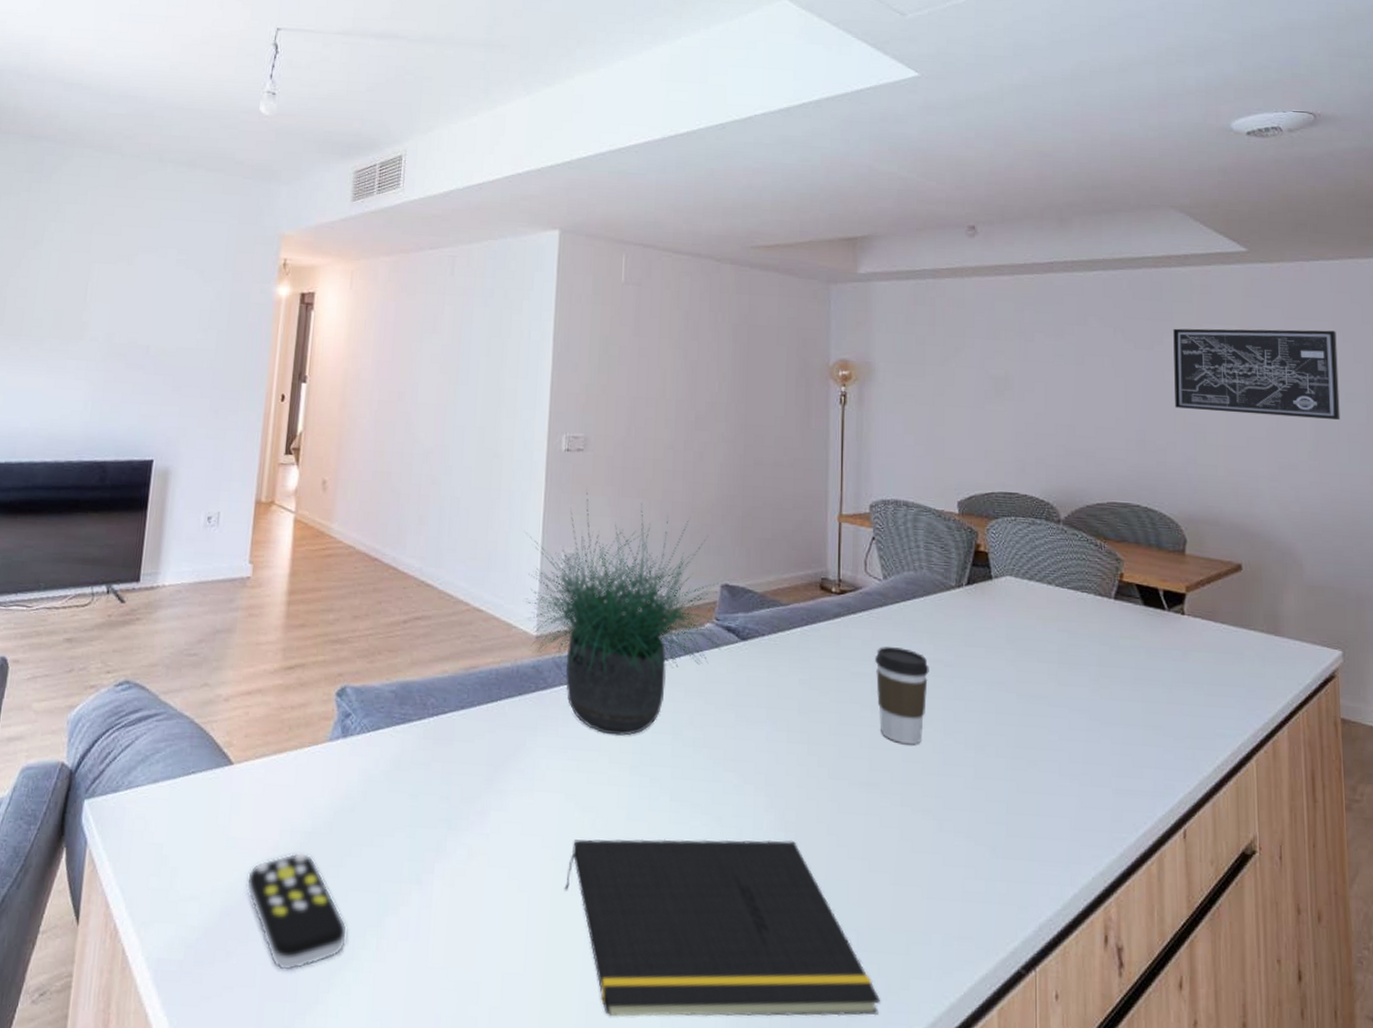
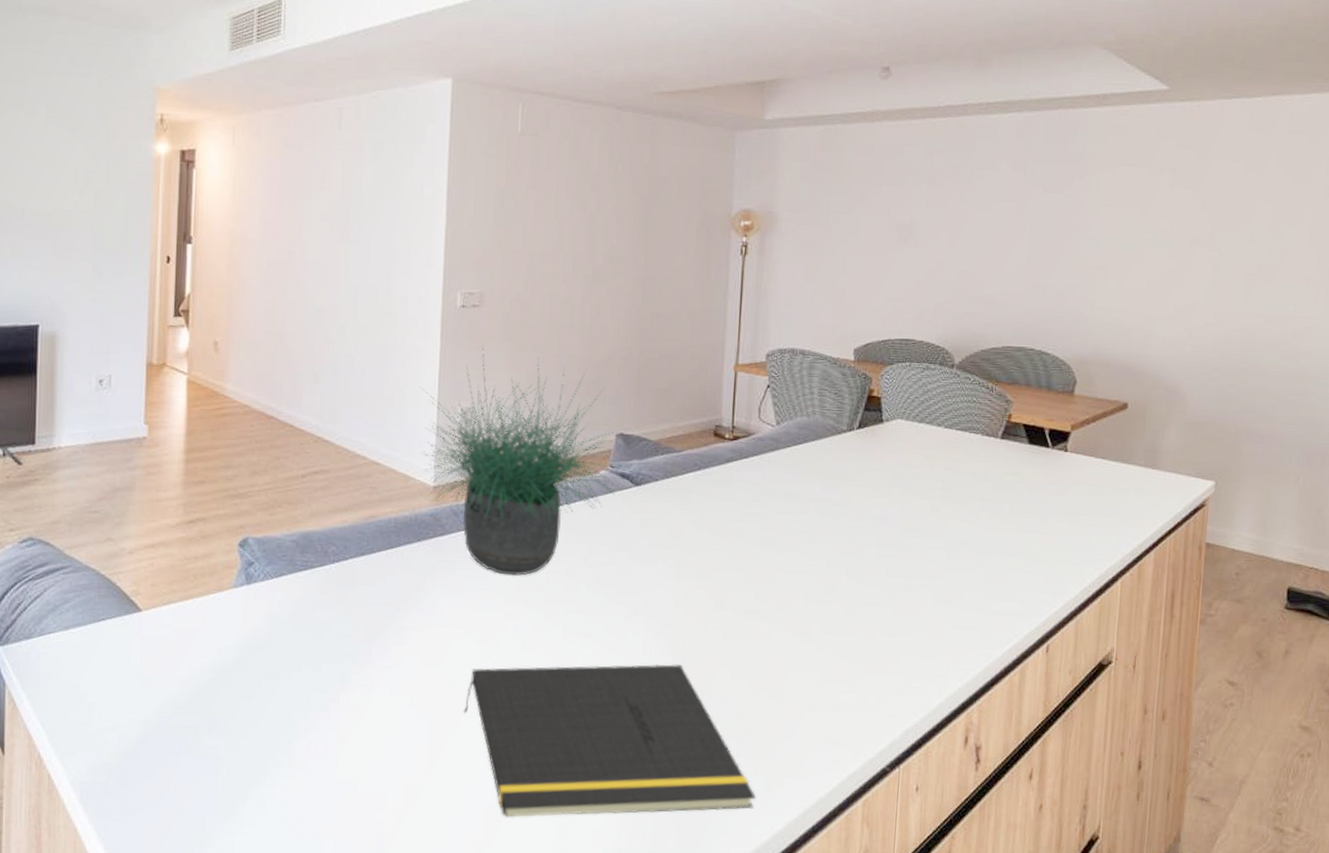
remote control: present [246,852,348,971] -> none [161,687,260,788]
coffee cup: present [875,646,929,745] -> none [765,488,817,577]
wall art: present [1173,328,1340,420] -> none [1079,170,1249,261]

